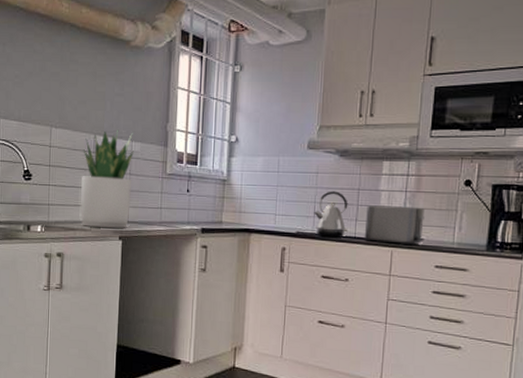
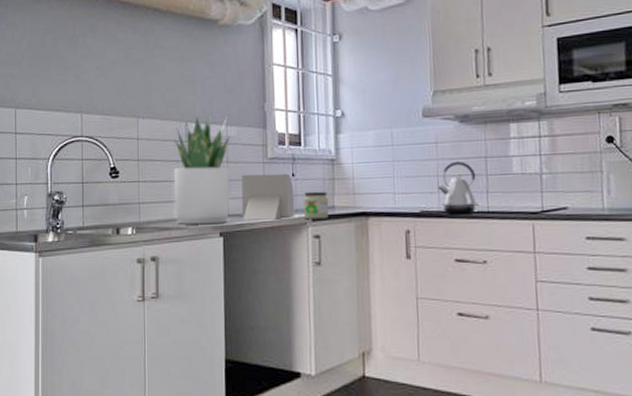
paper towel holder: none [140,187,188,230] -> present [241,173,295,221]
jar: none [194,207,218,232] -> present [303,191,329,220]
toaster: present [364,205,425,246] -> none [497,172,566,217]

